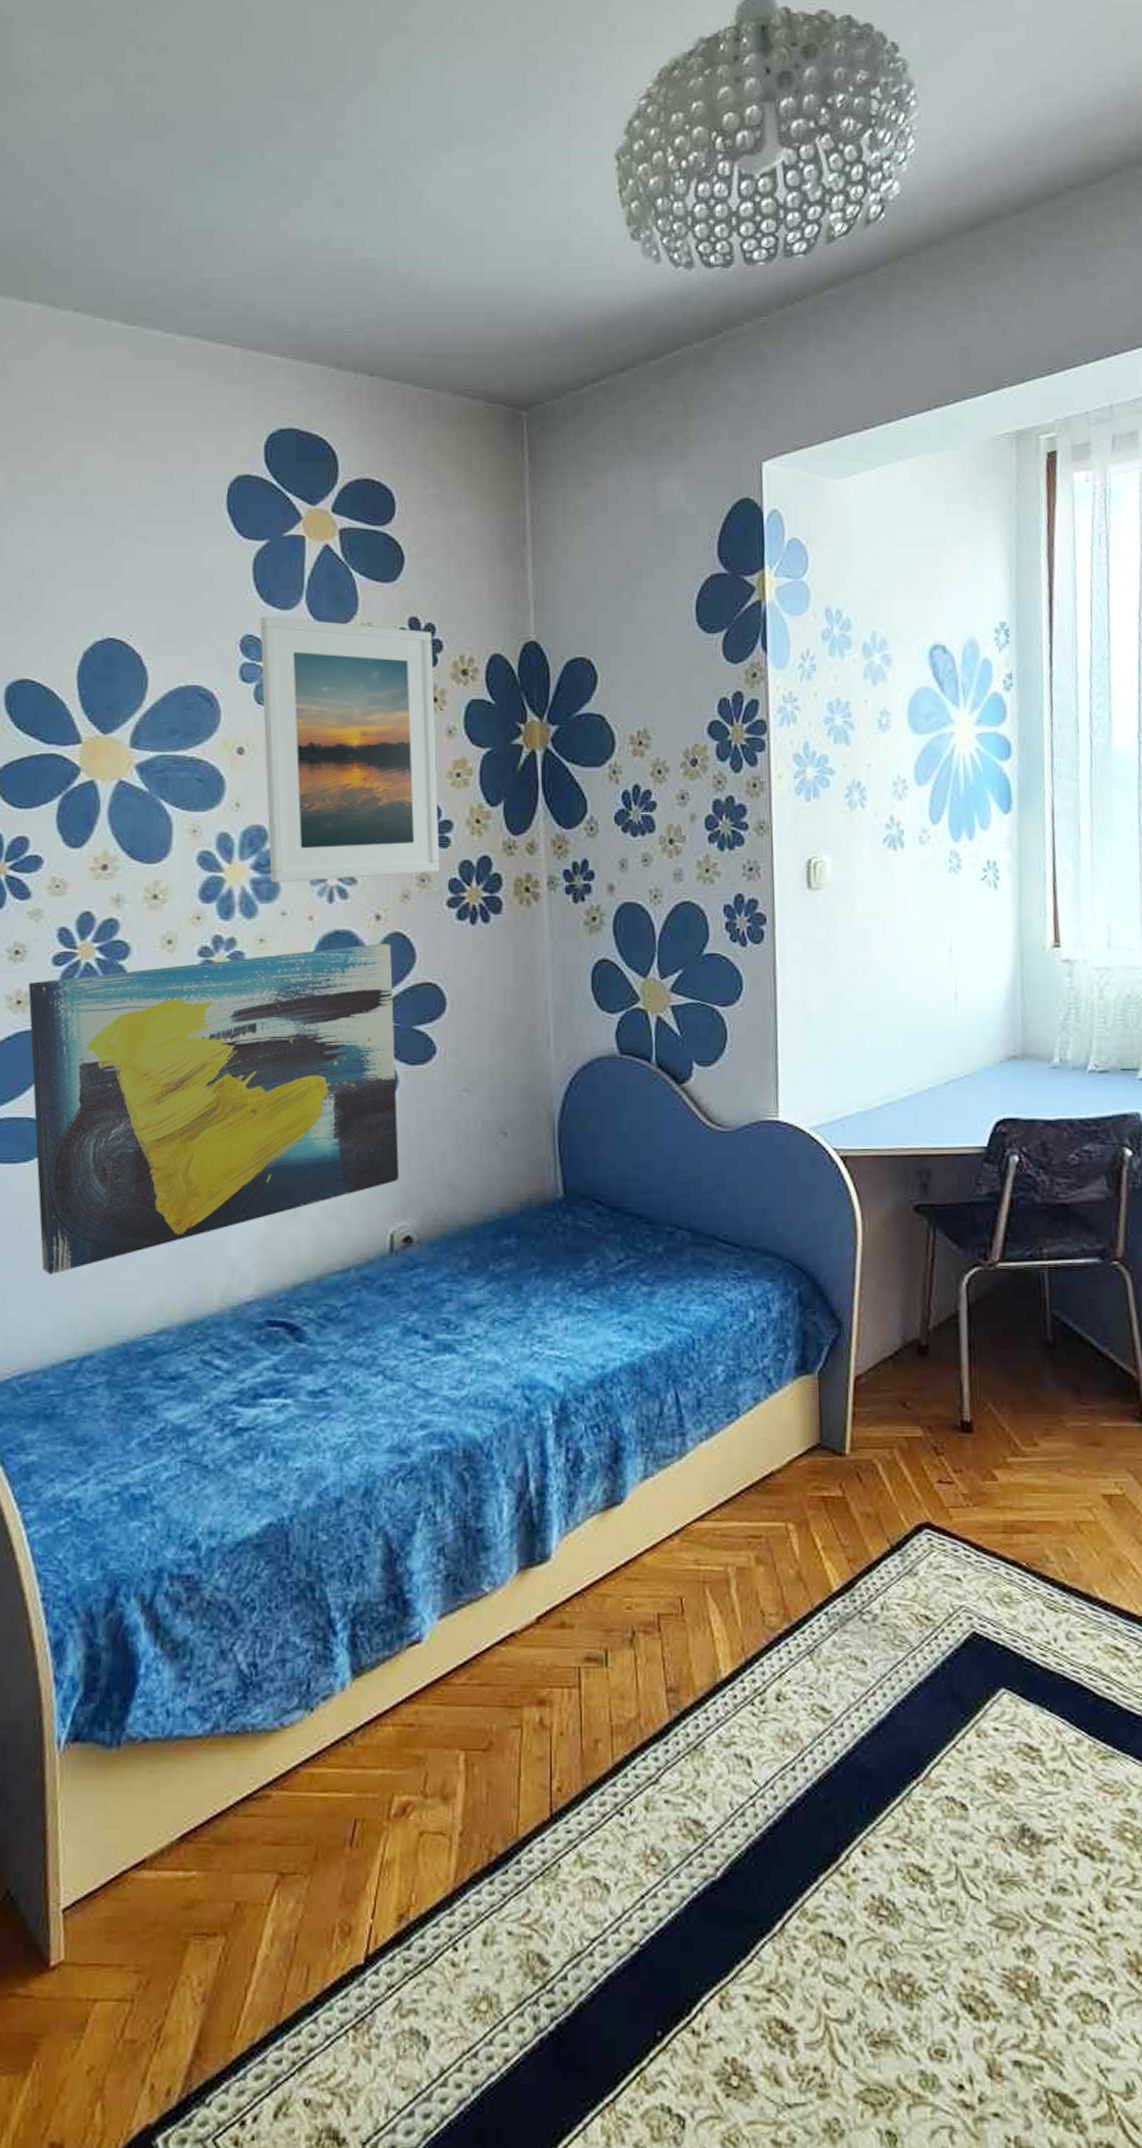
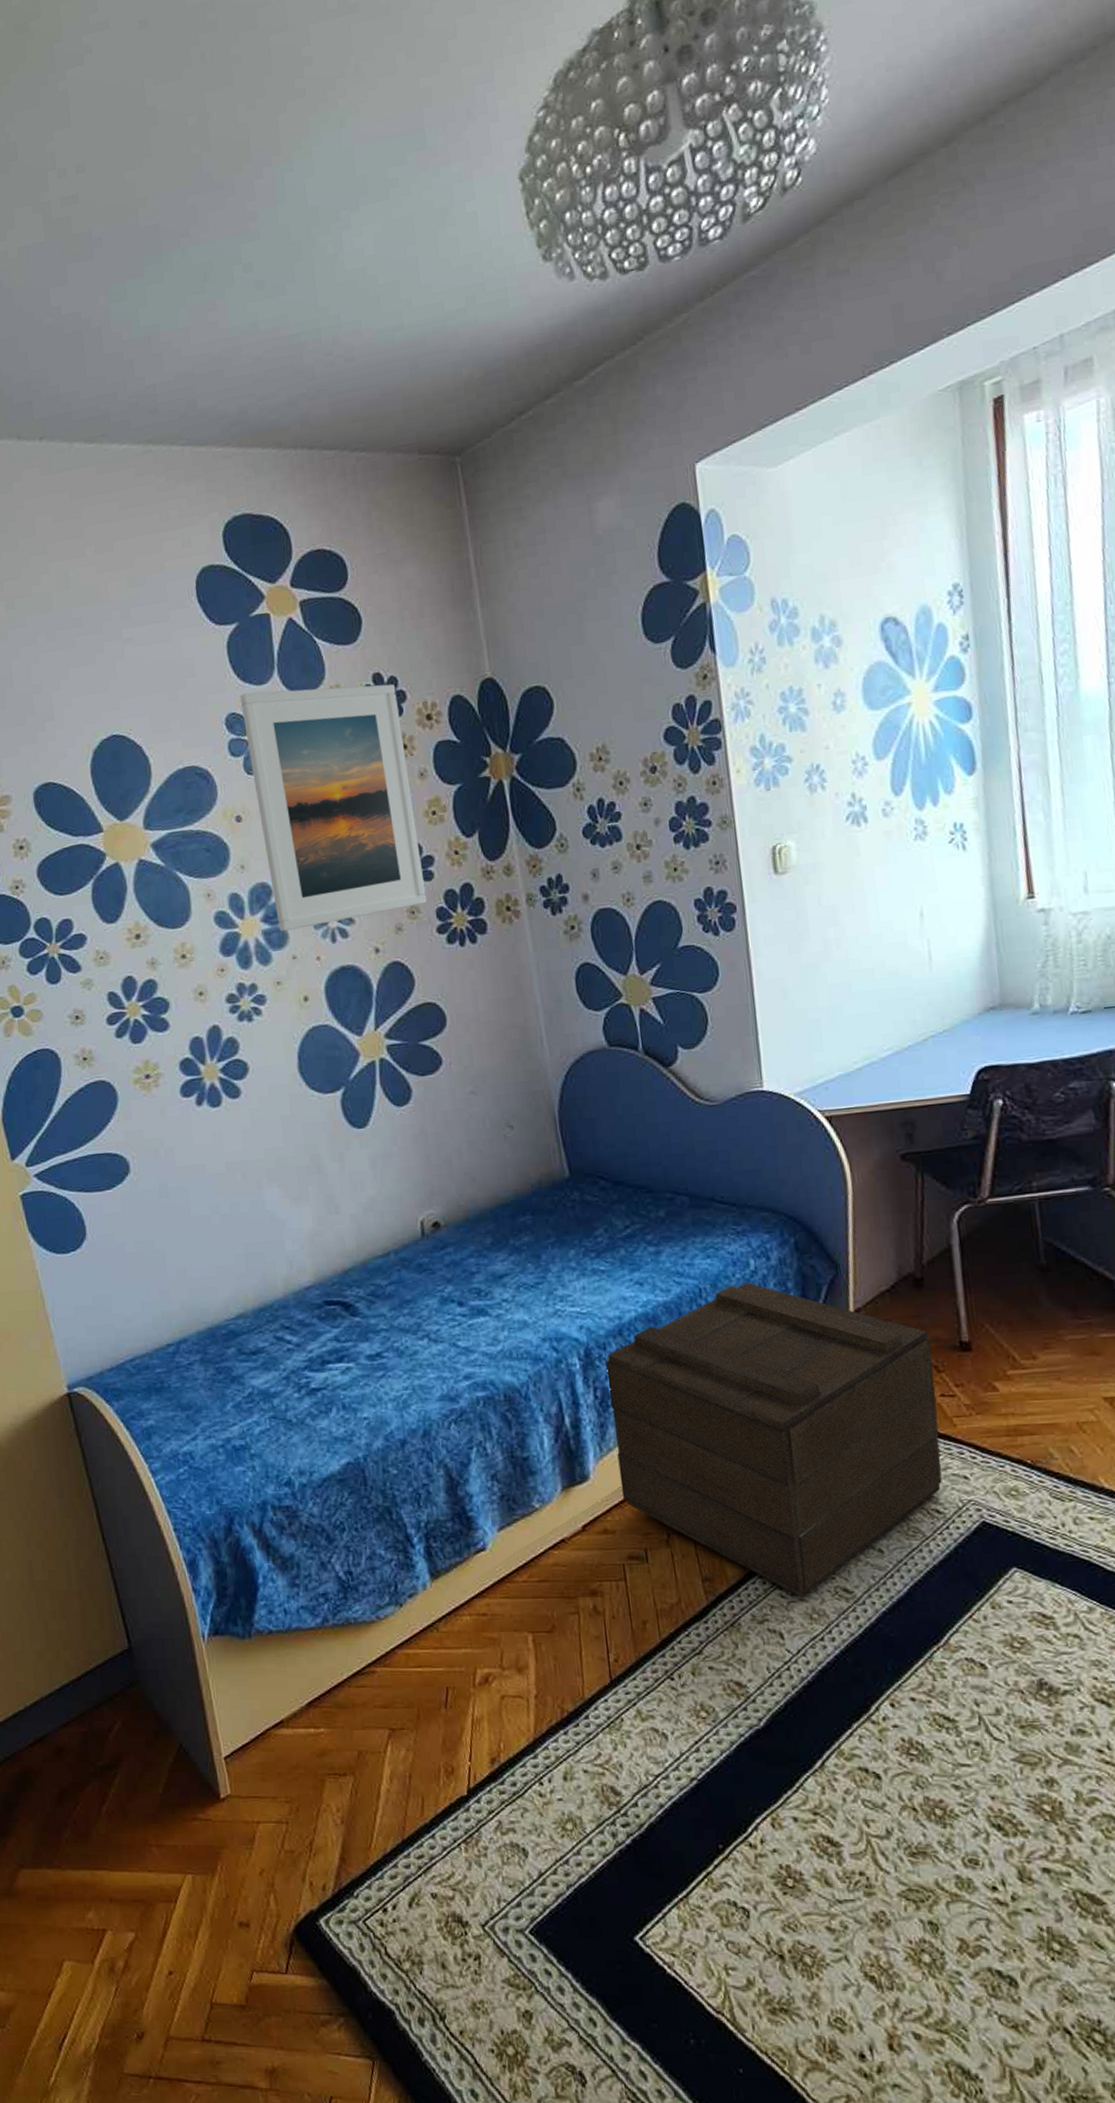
wall art: present [28,944,400,1274] -> none [91,972,423,1278]
wooden crate: none [581,1336,934,1717] -> present [604,1282,942,1598]

